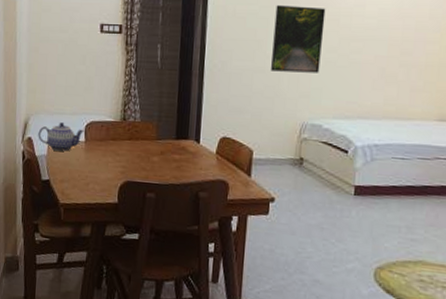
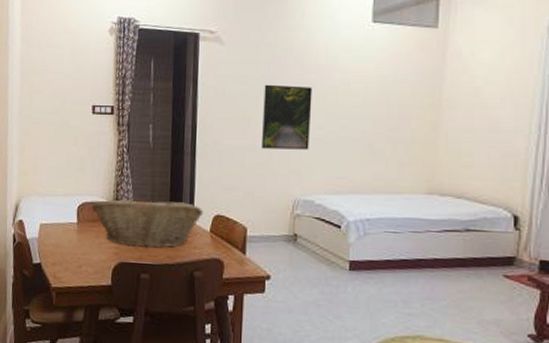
teapot: present [38,122,85,151] -> none [29,204,77,233]
fruit basket: none [99,119,210,168] -> present [91,199,204,248]

